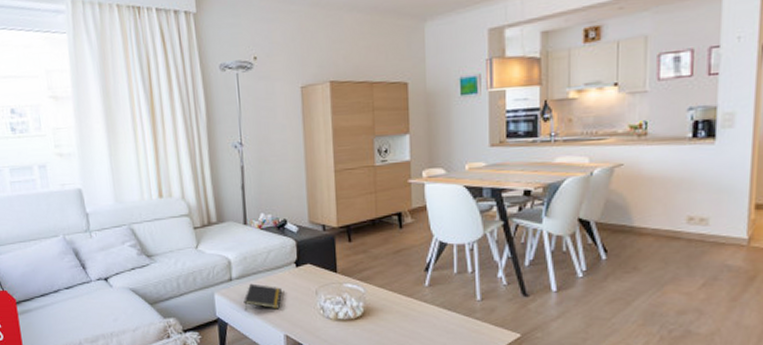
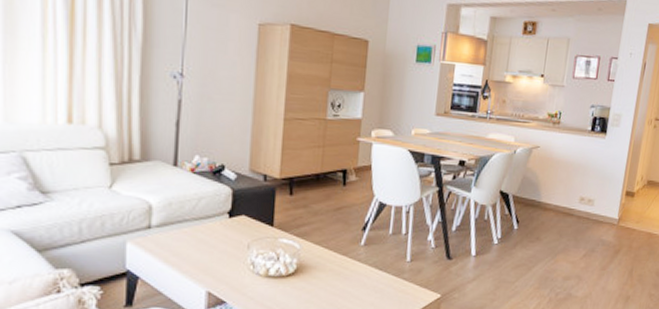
notepad: present [243,283,282,310] -> none [162,233,209,263]

